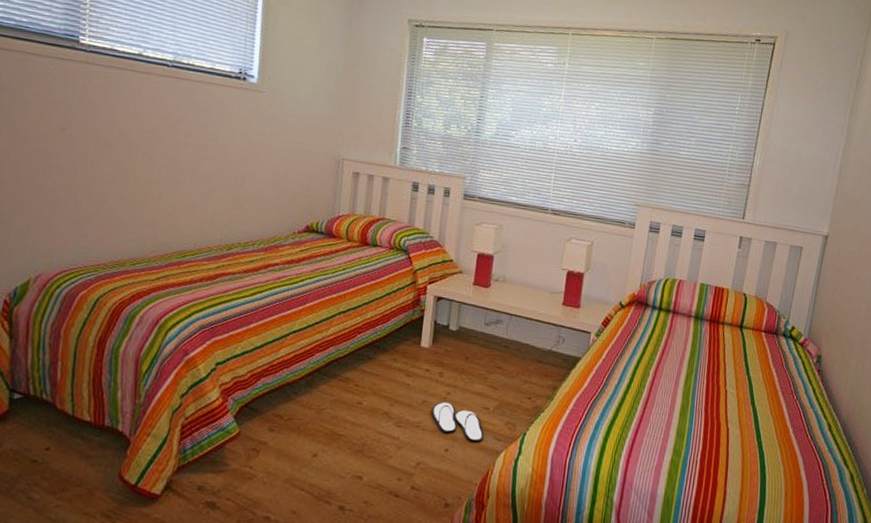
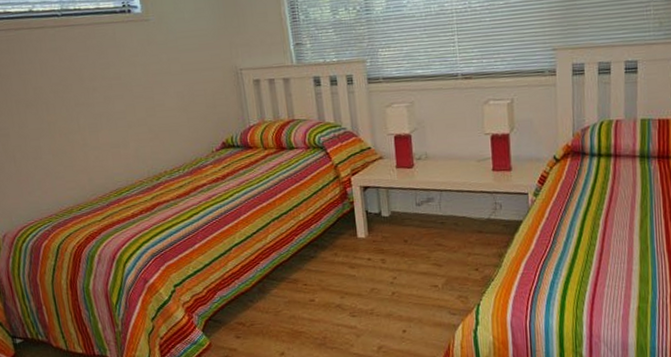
slippers: present [431,402,484,443] -> none [382,287,438,321]

